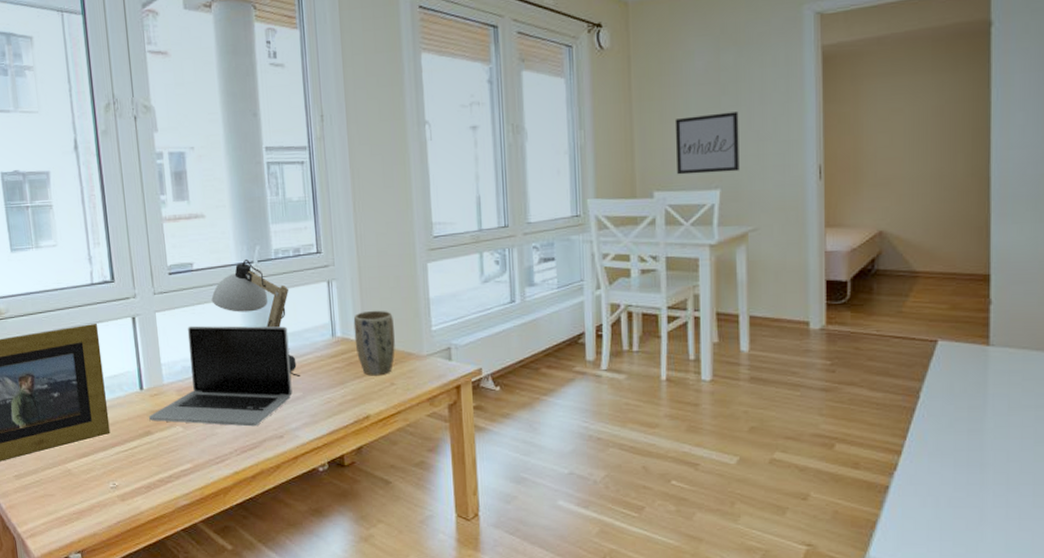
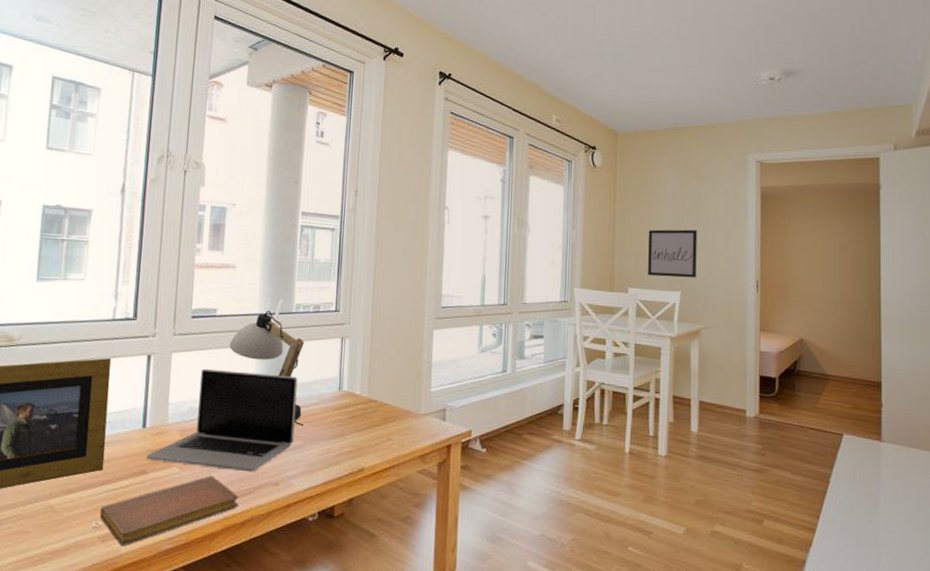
notebook: none [114,432,247,503] -> present [100,475,239,545]
plant pot: present [353,310,395,376] -> none [359,368,397,431]

